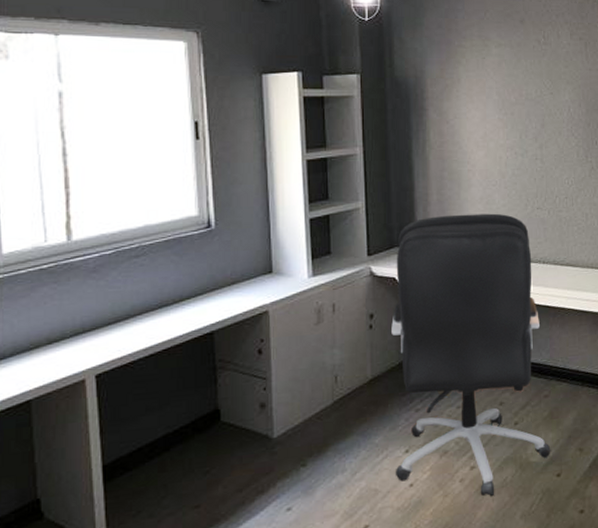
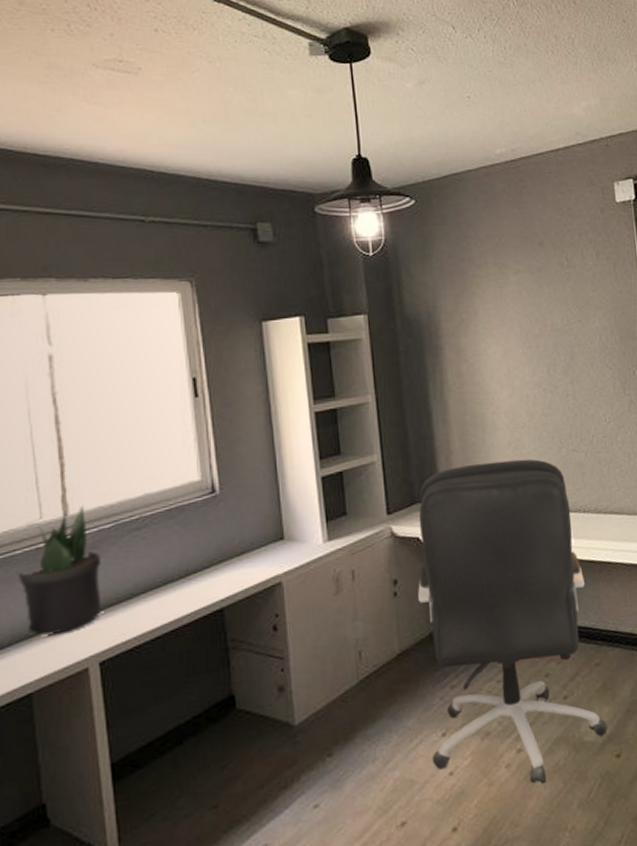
planter: none [21,231,101,348] -> present [17,505,102,635]

